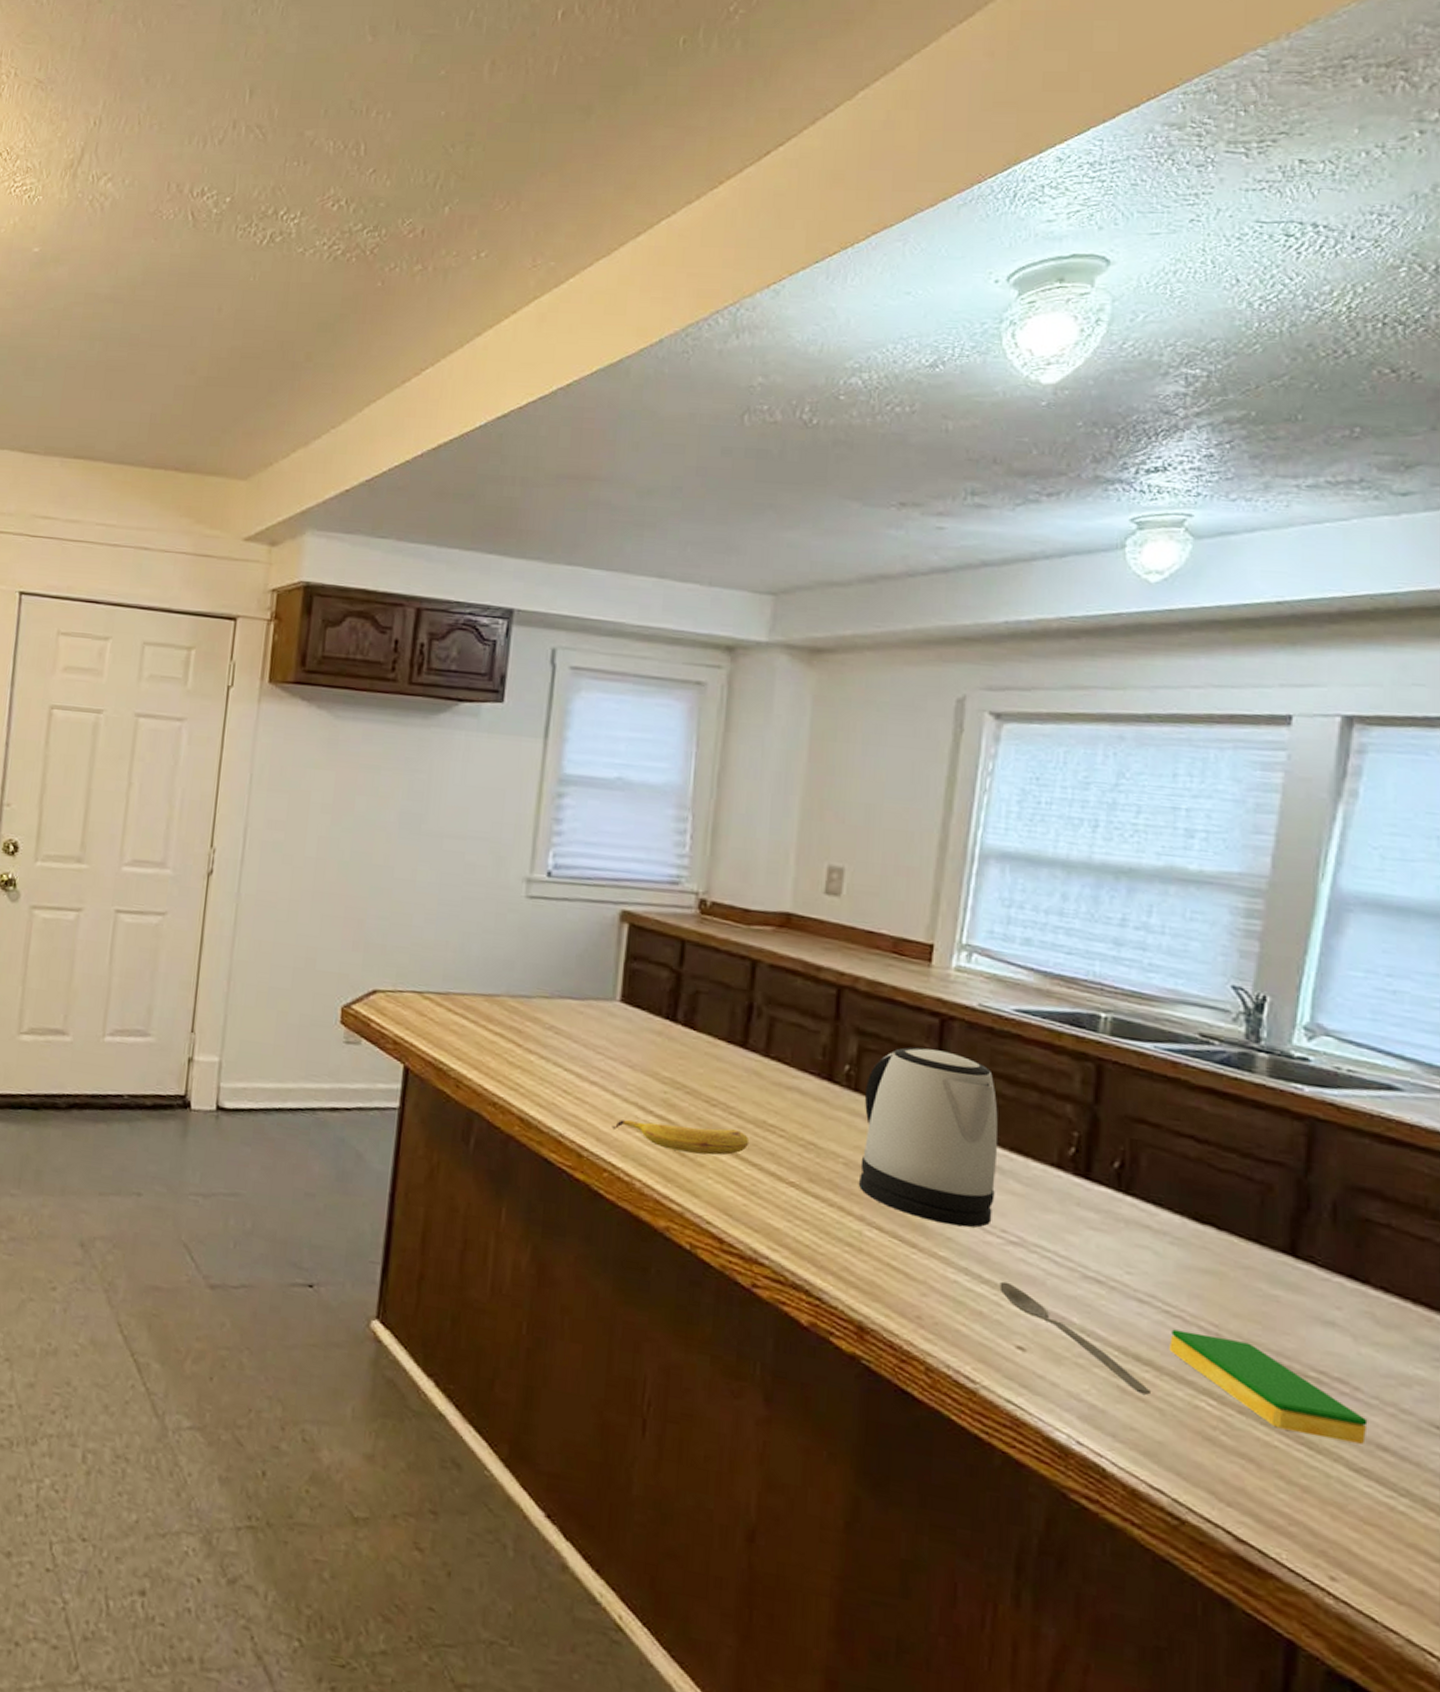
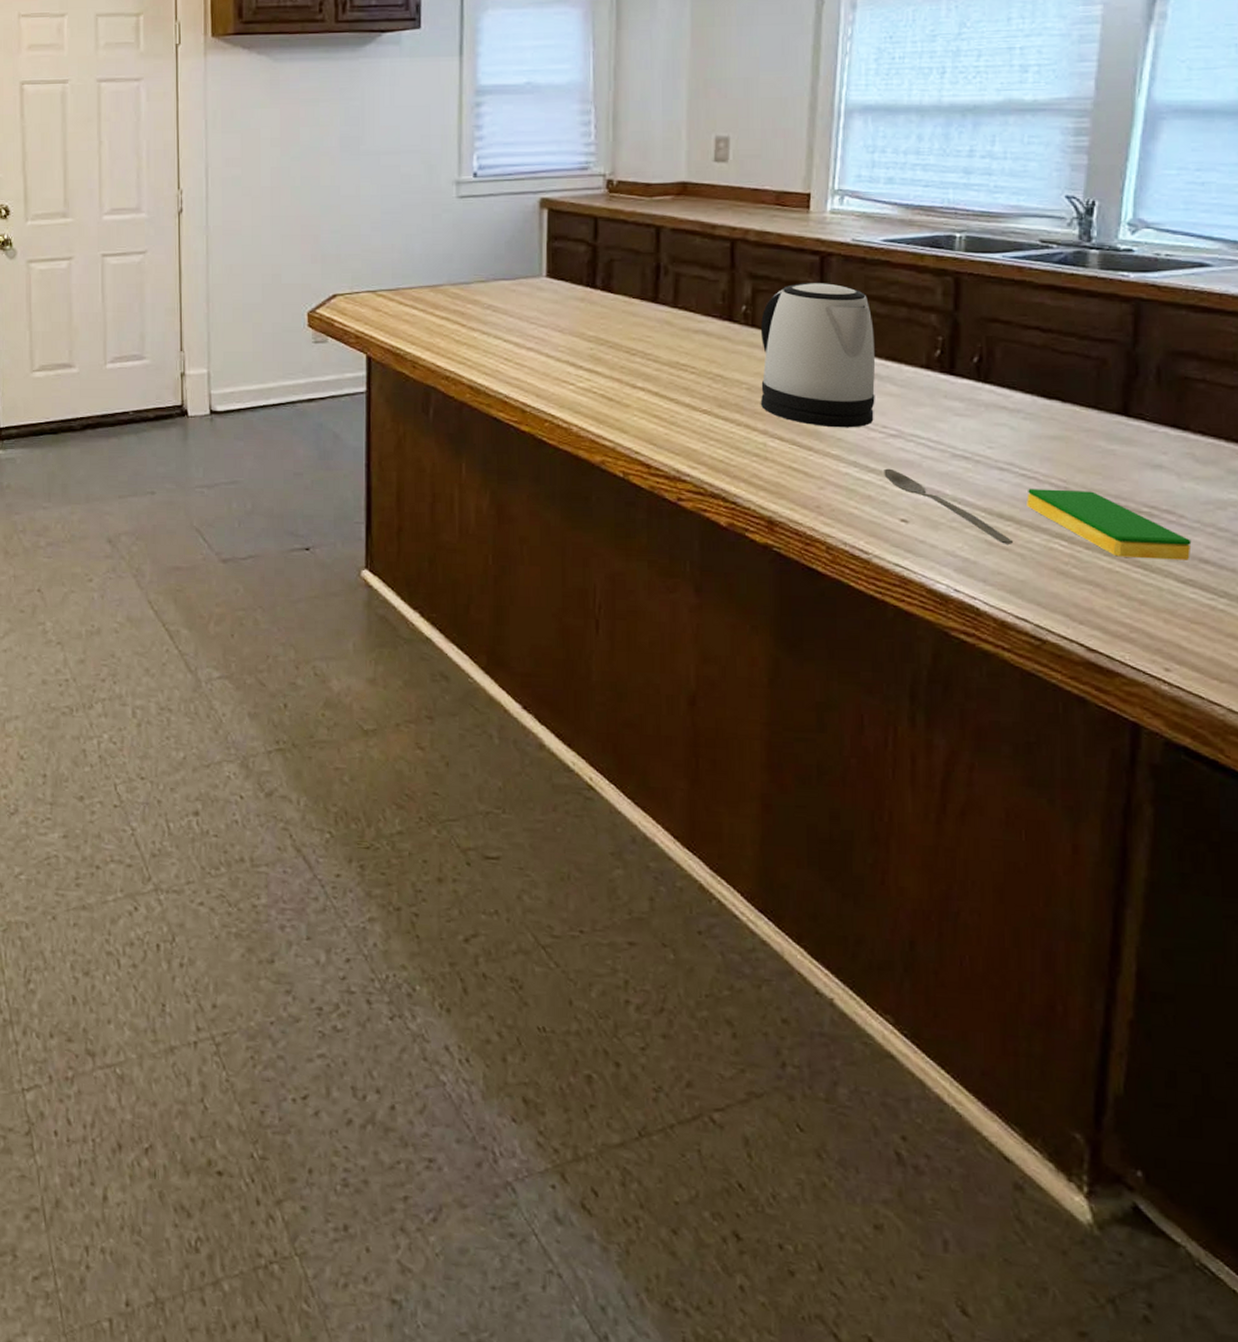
fruit: present [611,1119,750,1156] -> none [548,372,666,397]

